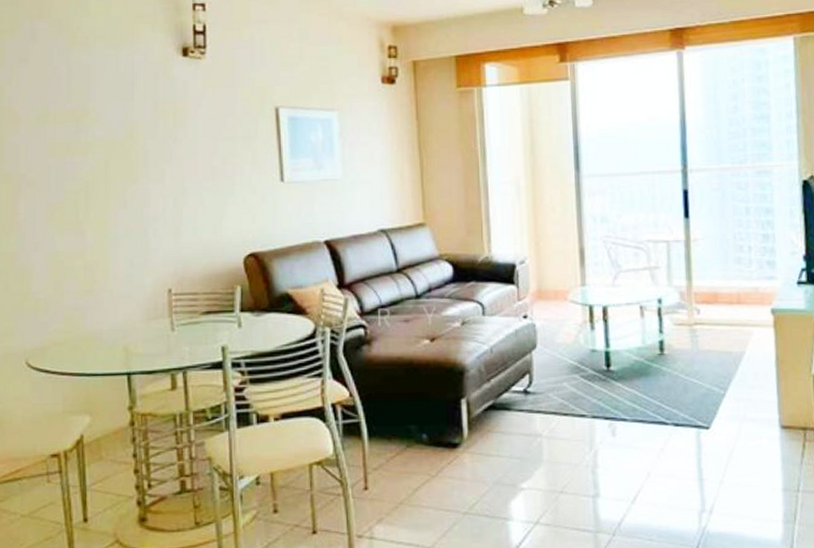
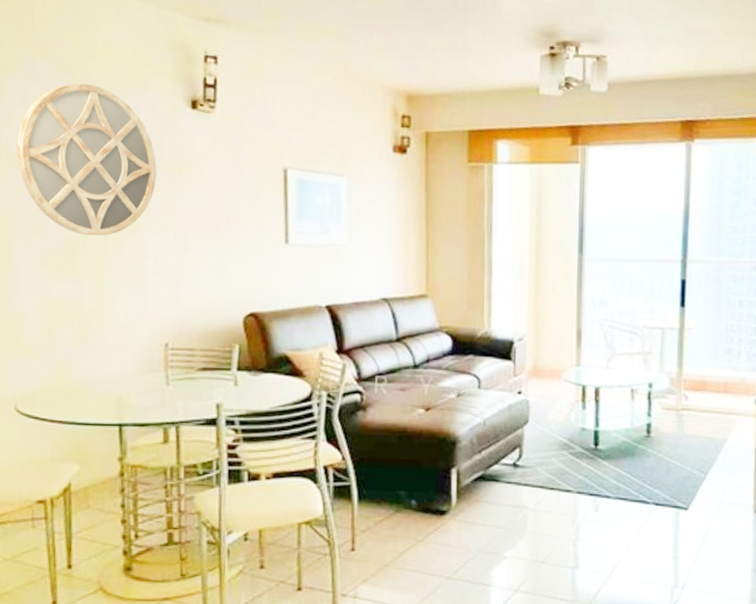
home mirror: none [18,40,152,188] -> present [16,83,157,236]

